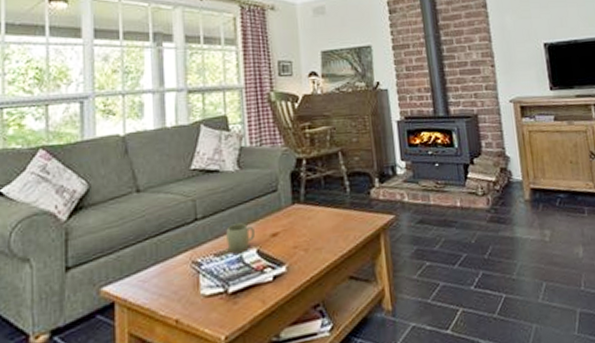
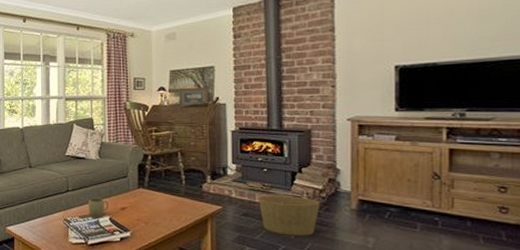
picture frame: none [332,70,369,97] -> present [178,87,208,108]
basket: none [433,192,496,241] -> present [259,196,320,236]

